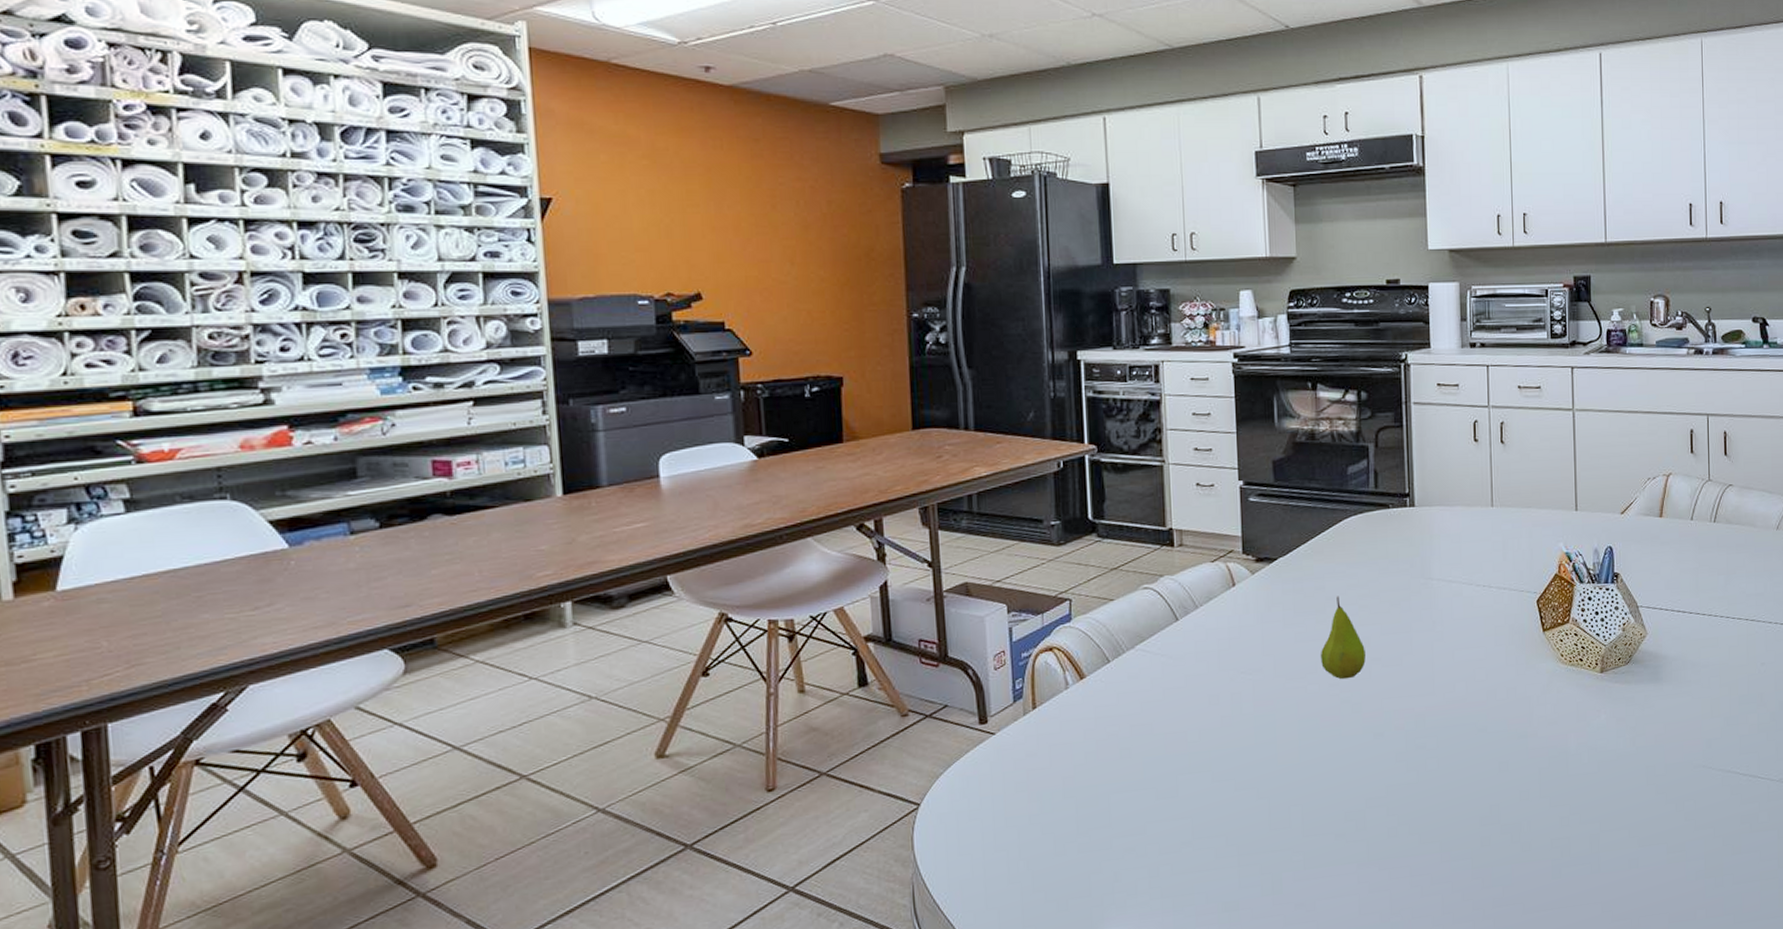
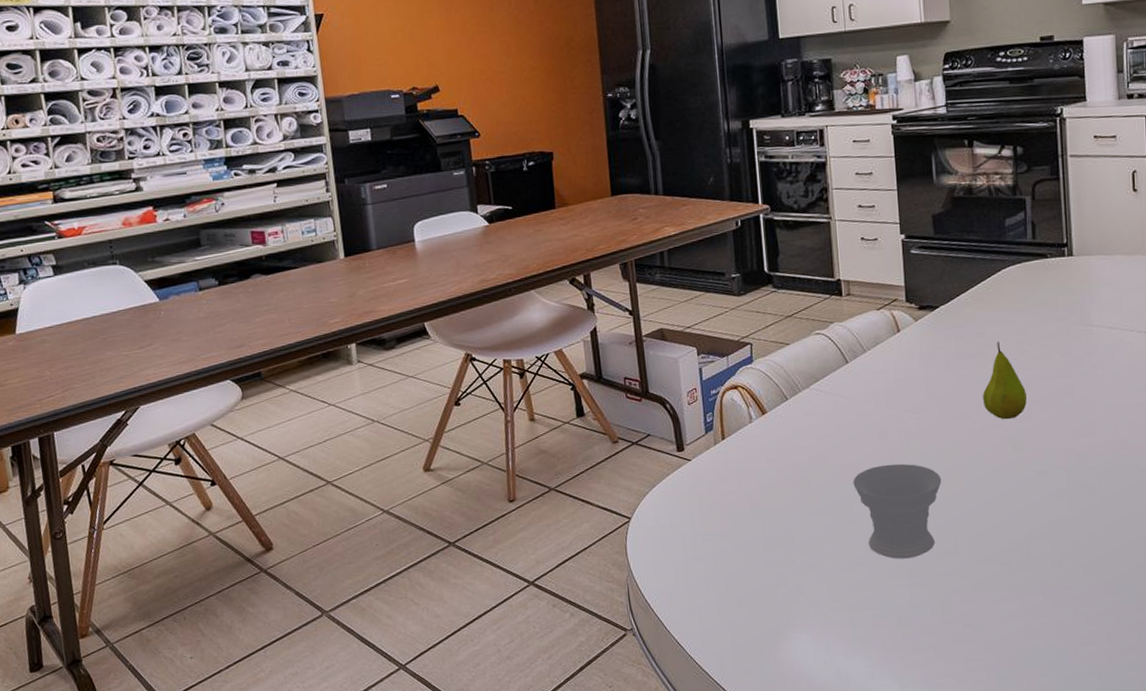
cup: none [1179,730,1276,837] -> present [853,463,942,559]

